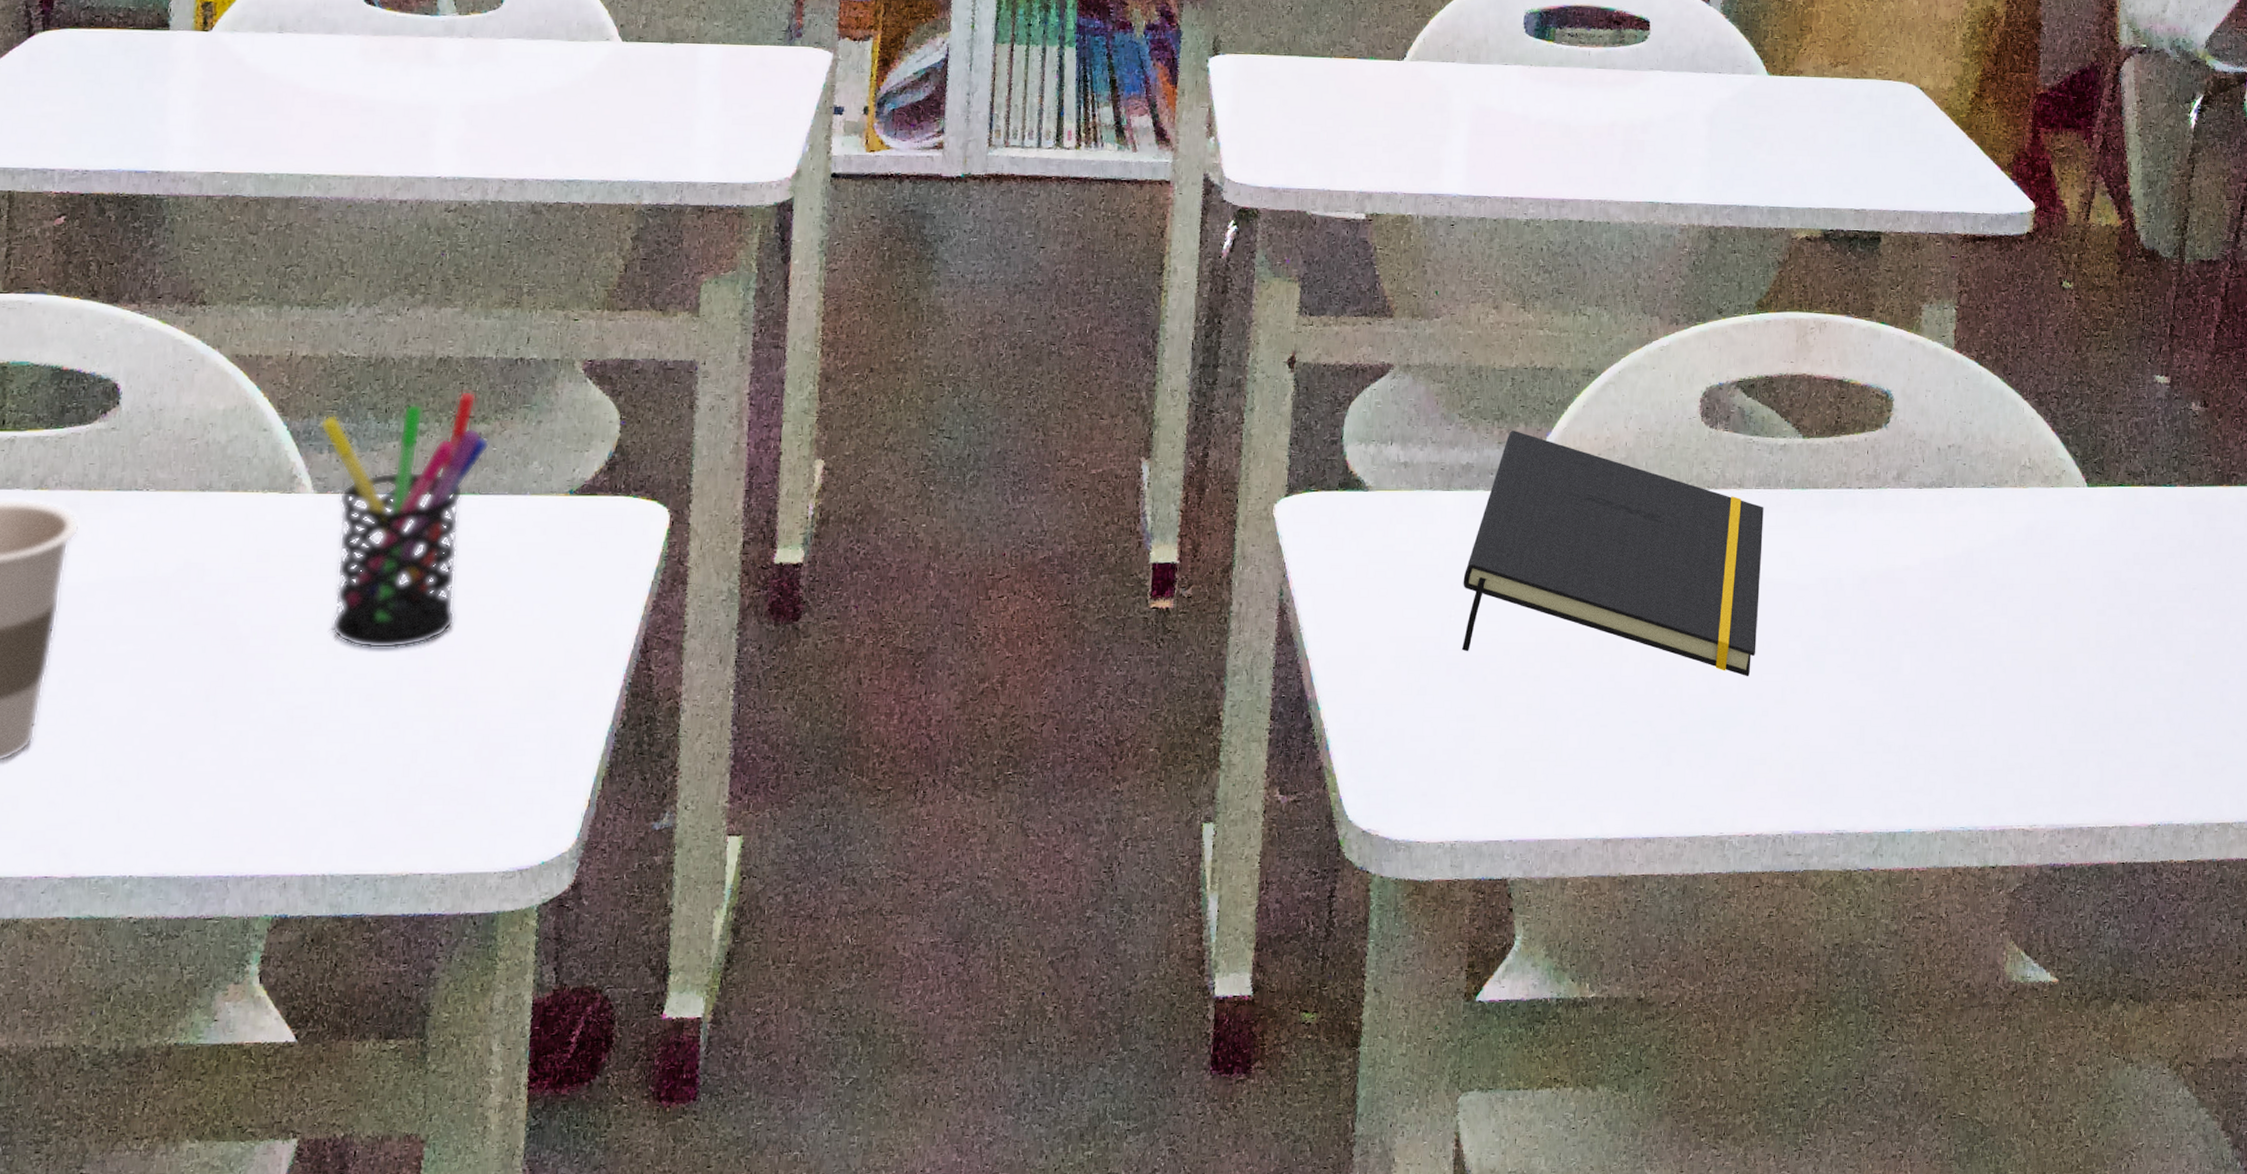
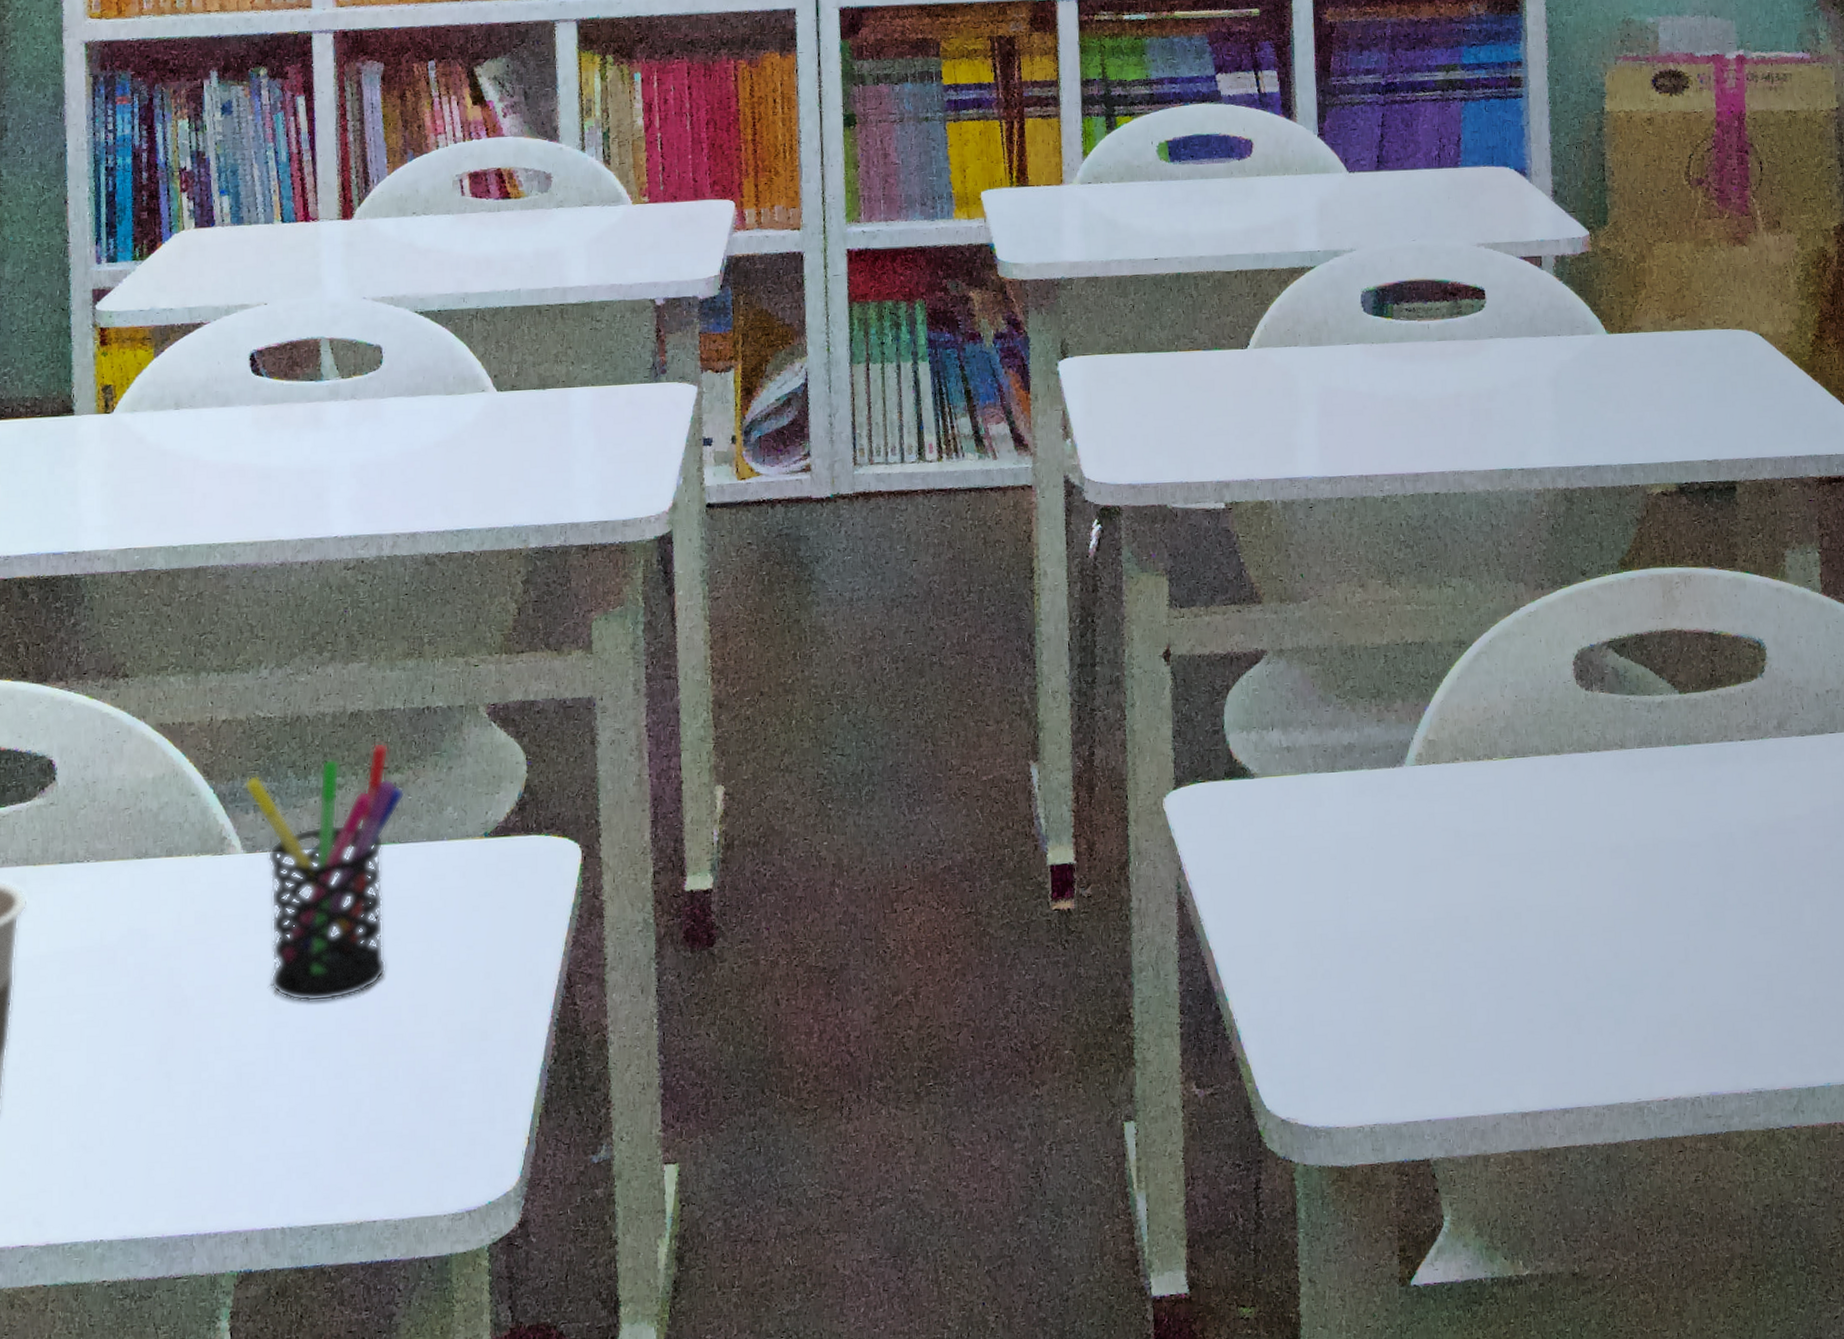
notepad: present [1462,431,1764,677] -> none [1356,707,1655,939]

